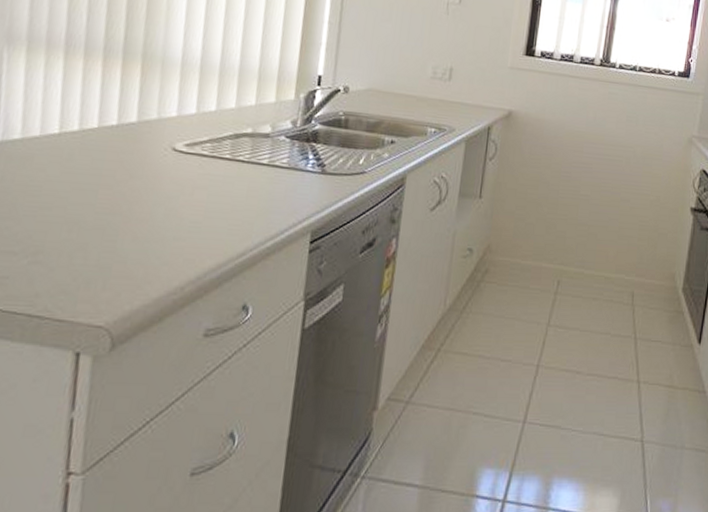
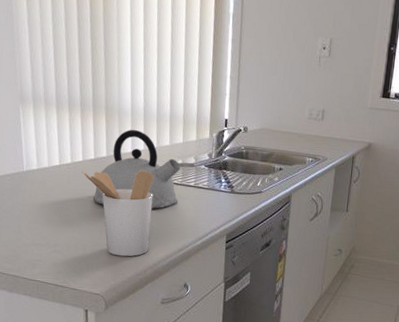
utensil holder: none [94,141,208,268] -> present [81,170,154,257]
kettle: none [108,85,250,196] -> present [93,129,181,209]

